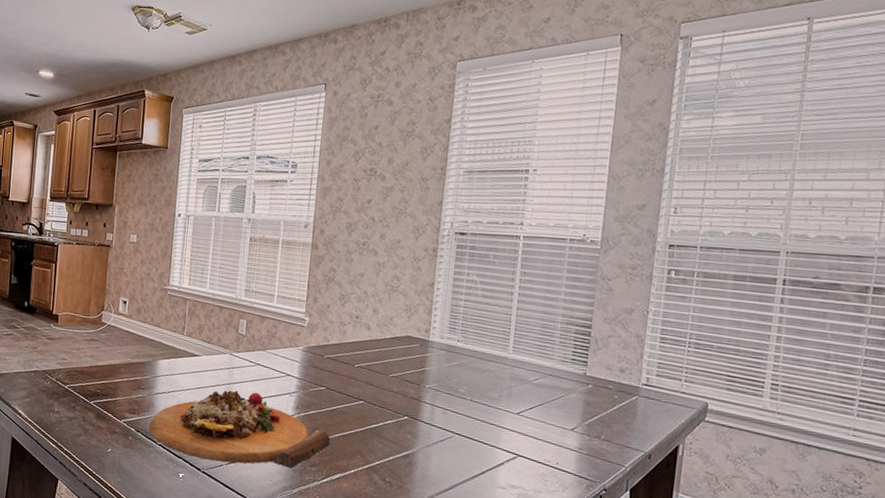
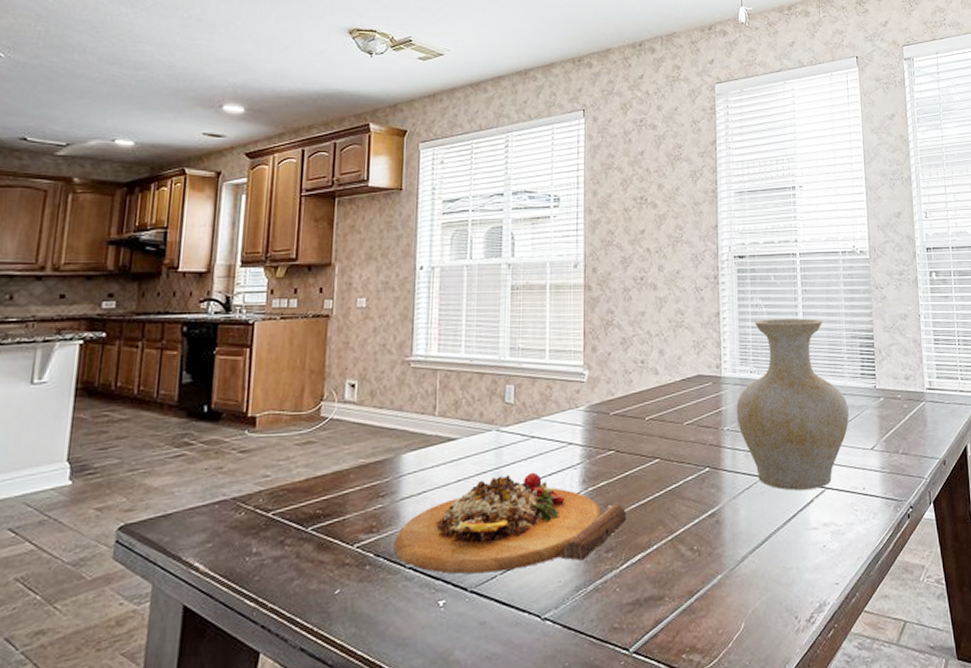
vase: none [438,294,553,455] -> present [736,318,849,491]

